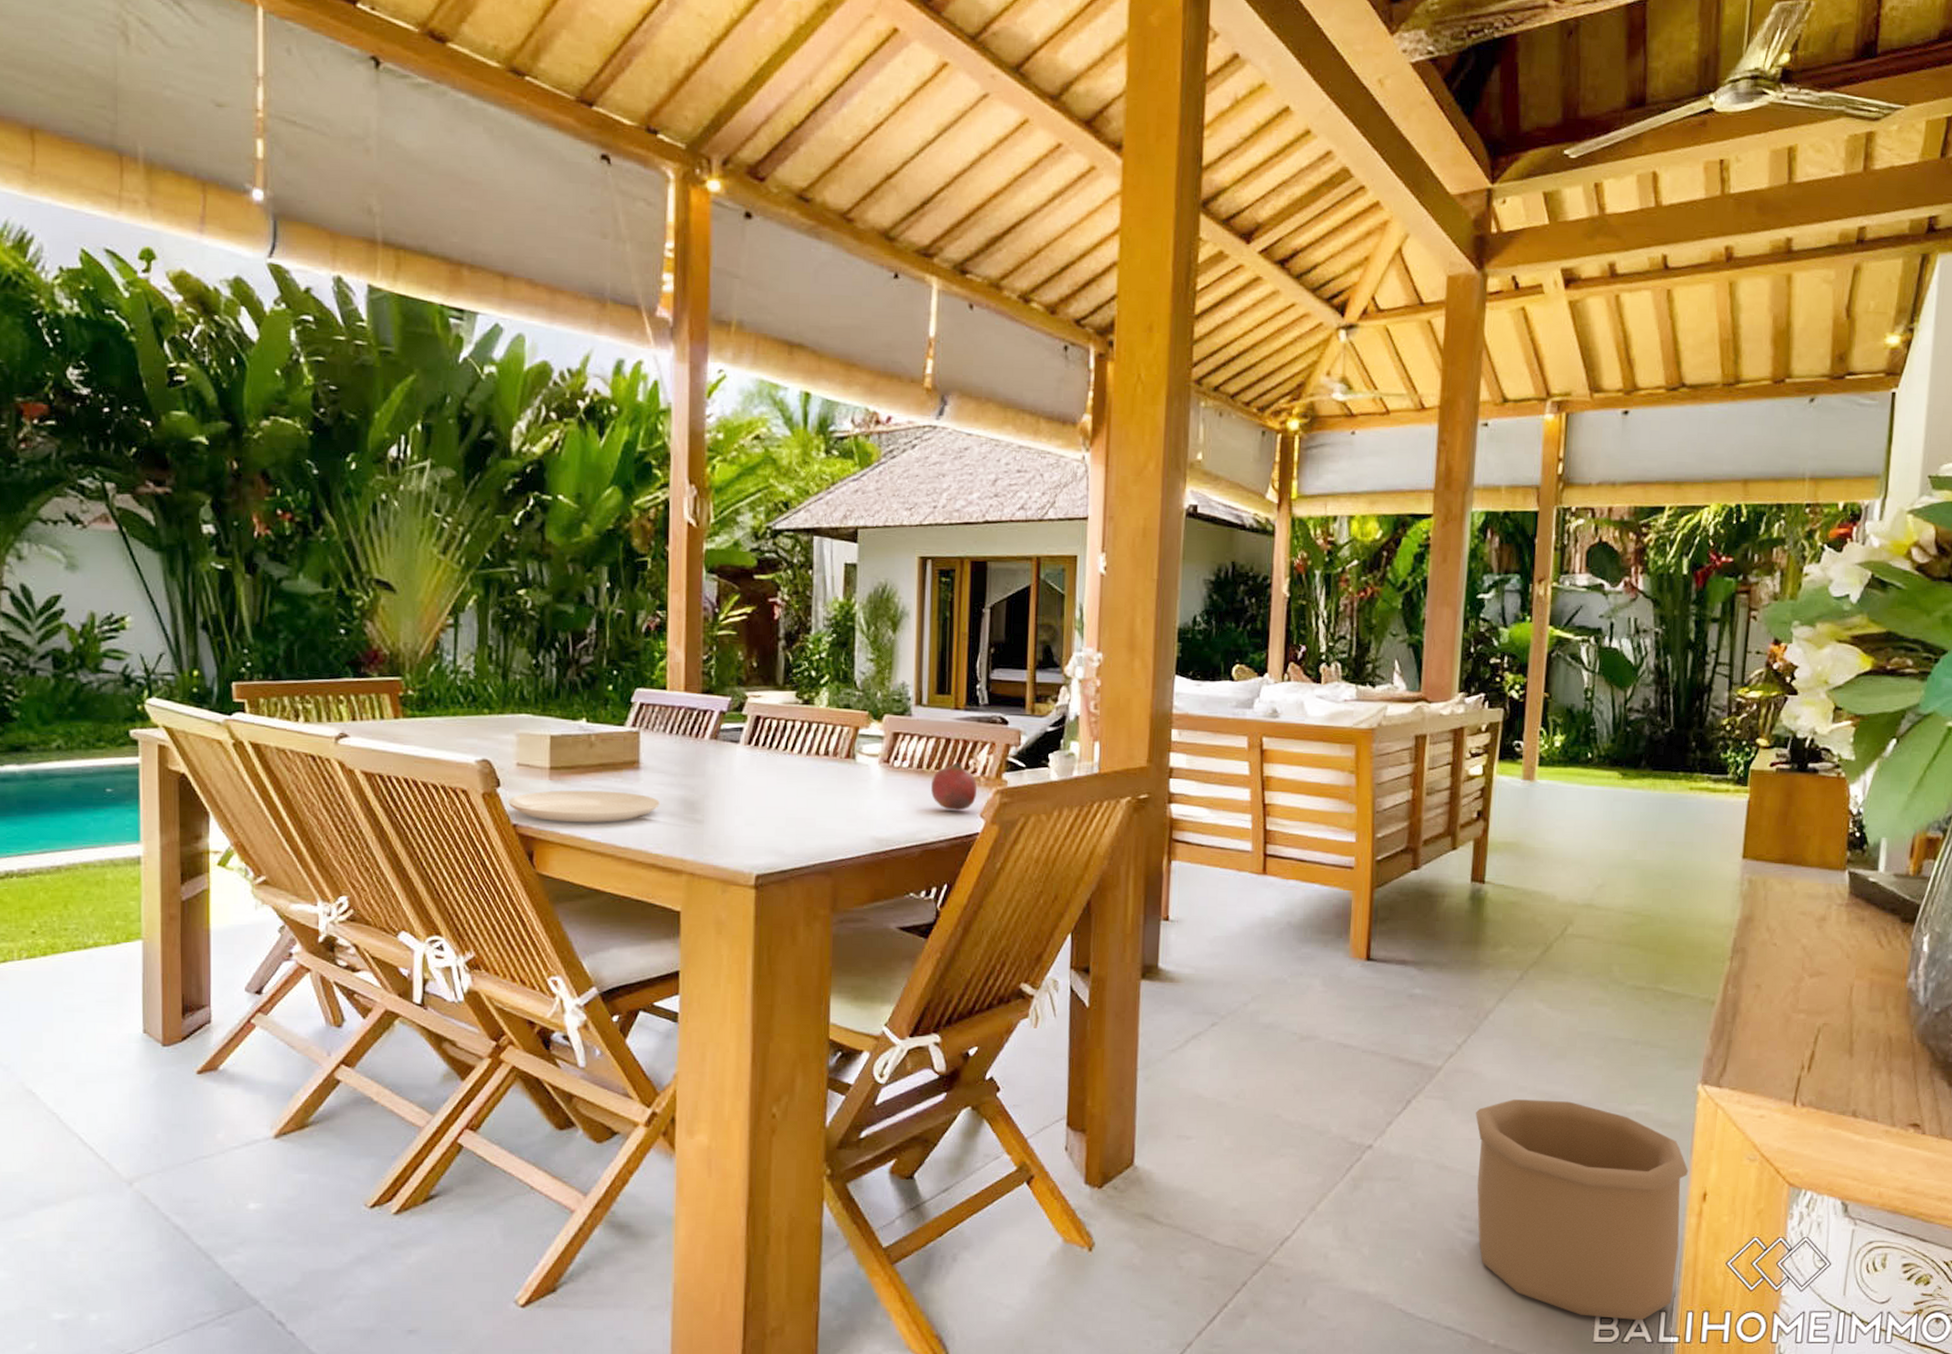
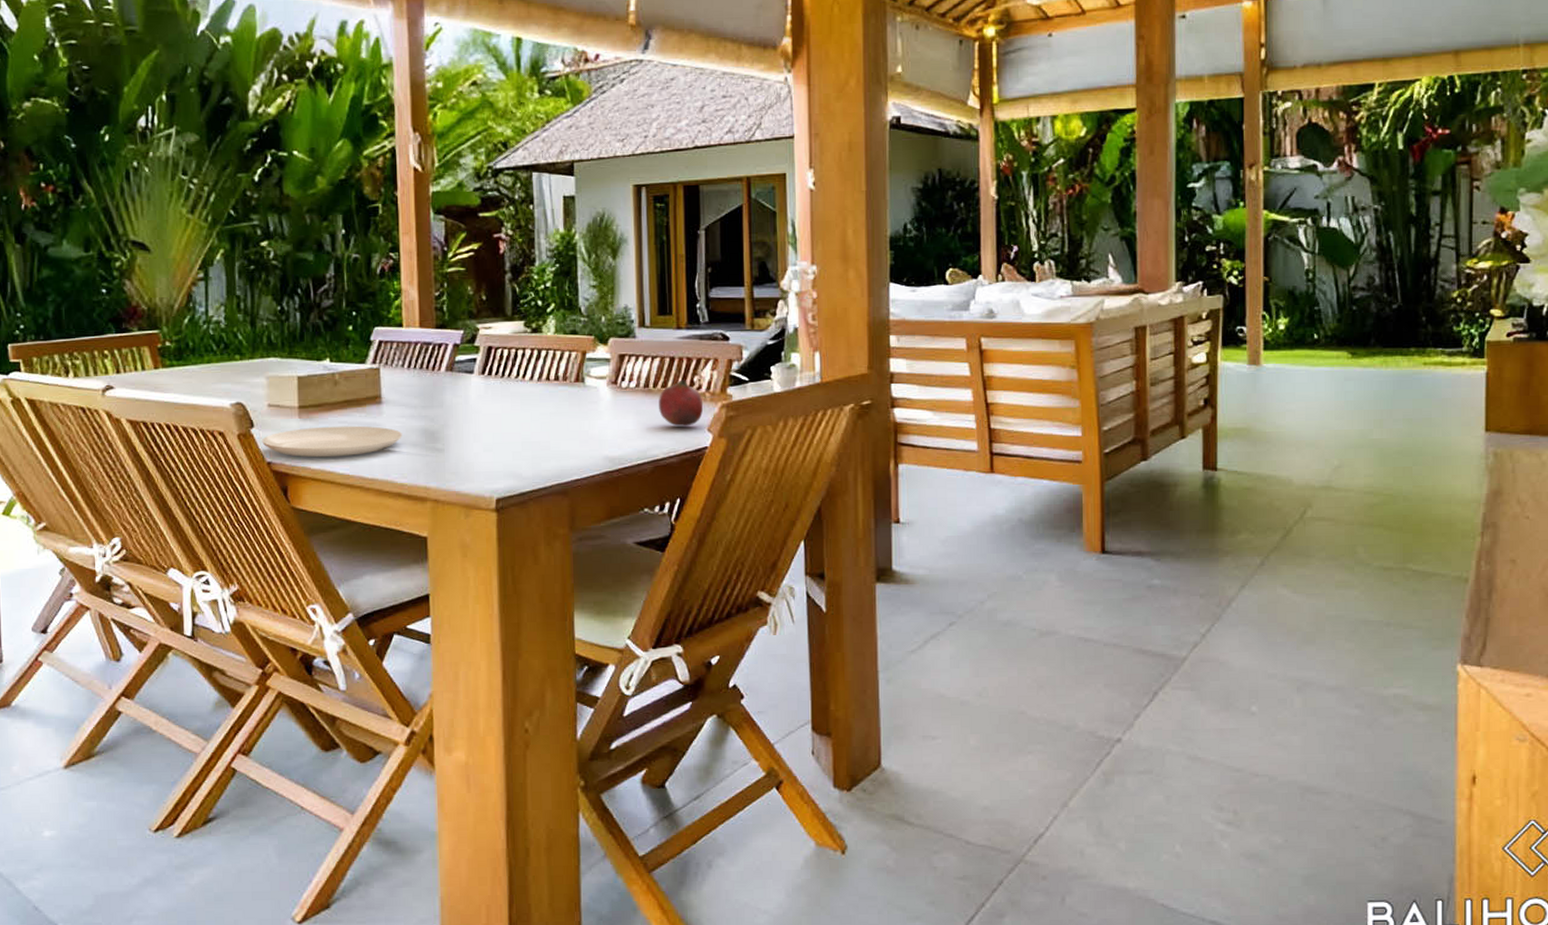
wooden bucket: present [1476,1099,1689,1321] -> none [1226,686,1455,910]

